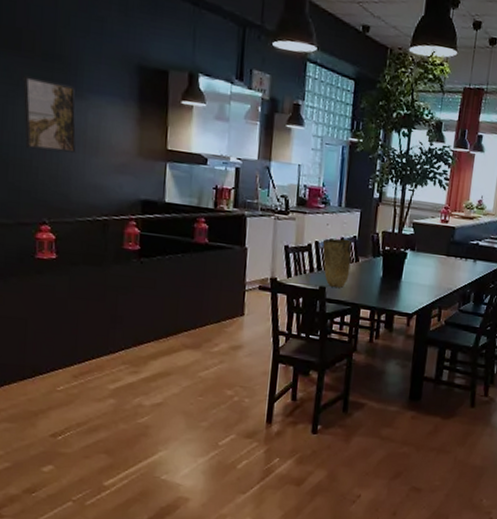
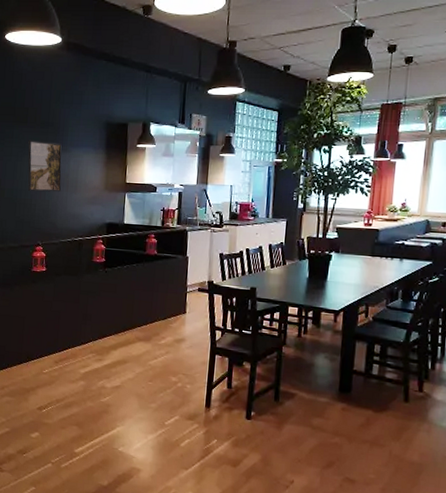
vase: present [322,238,352,288] -> none [252,245,280,288]

